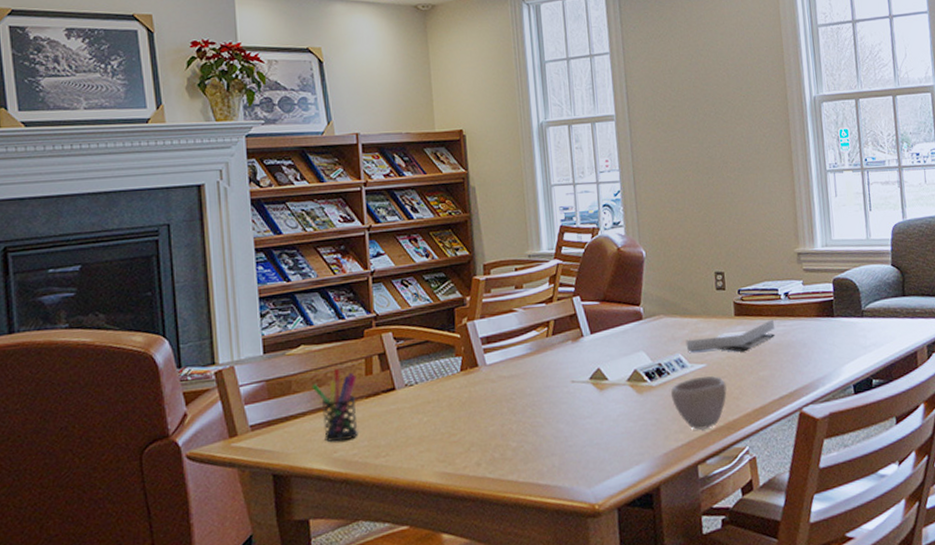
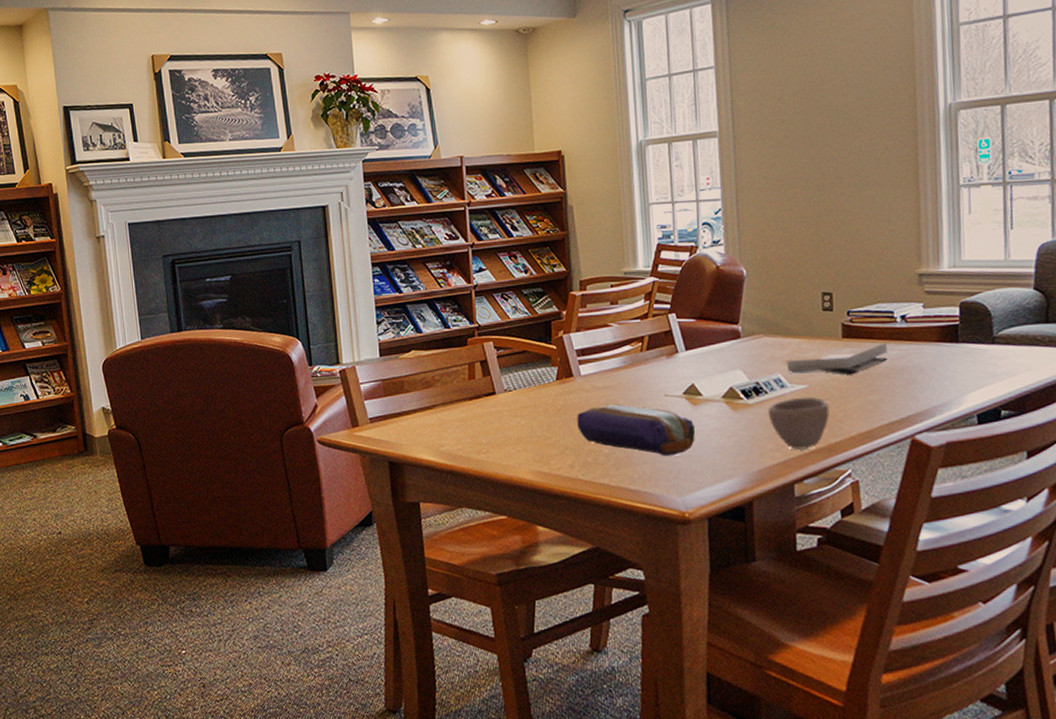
pen holder: present [311,369,358,442] -> none [421,373,462,437]
pencil case: none [482,393,603,446] -> present [577,404,696,456]

